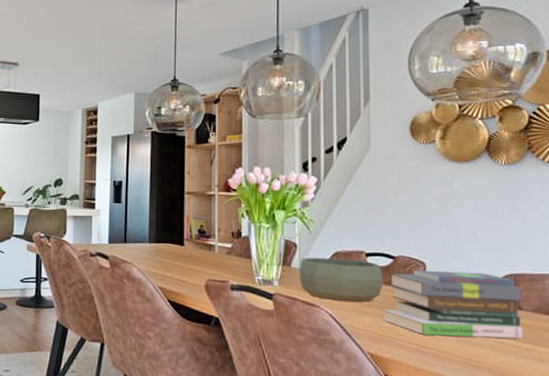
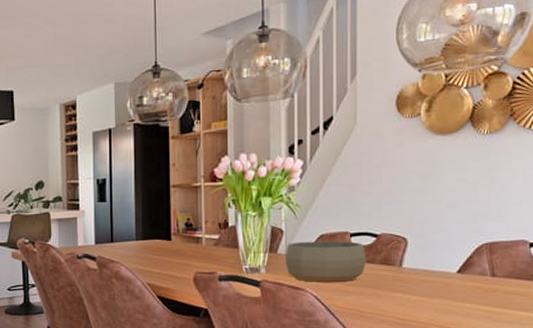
books: present [383,270,524,339] -> none [366,244,496,308]

